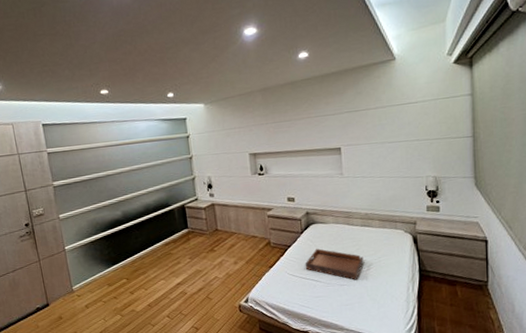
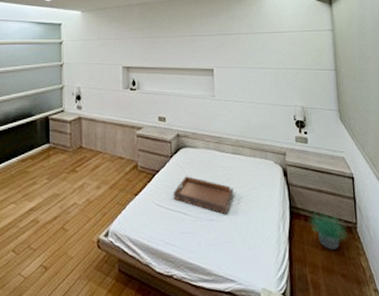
potted plant: none [438,272,477,306] -> present [309,211,347,250]

